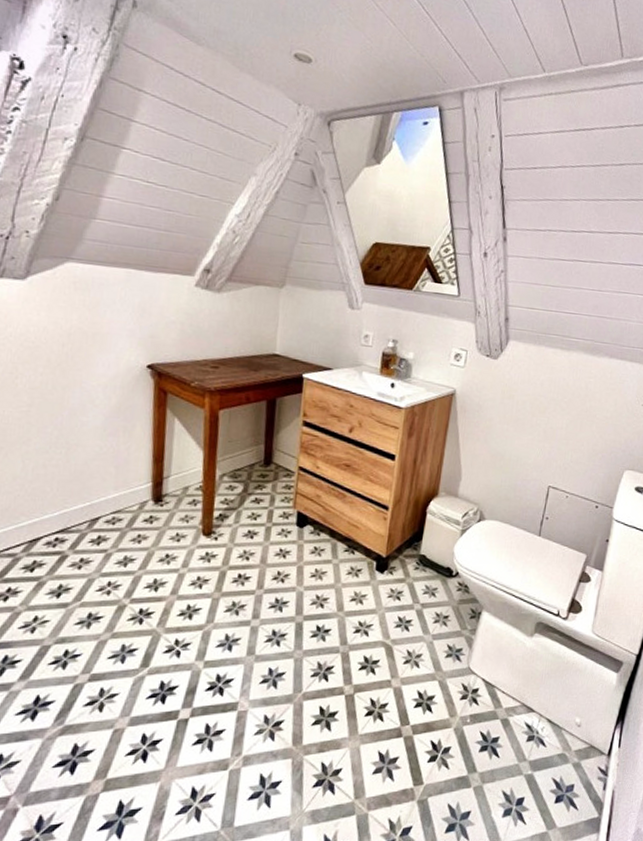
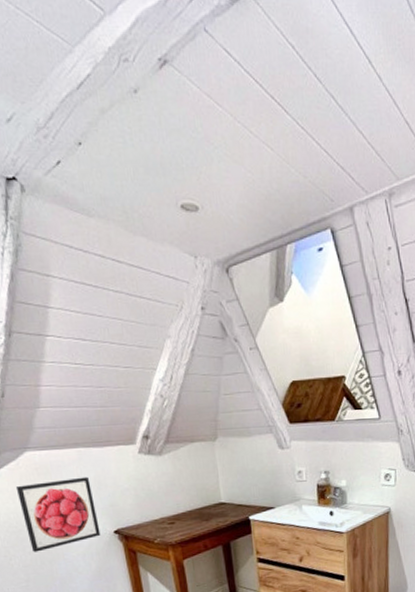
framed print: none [44,297,133,375] -> present [15,476,101,552]

